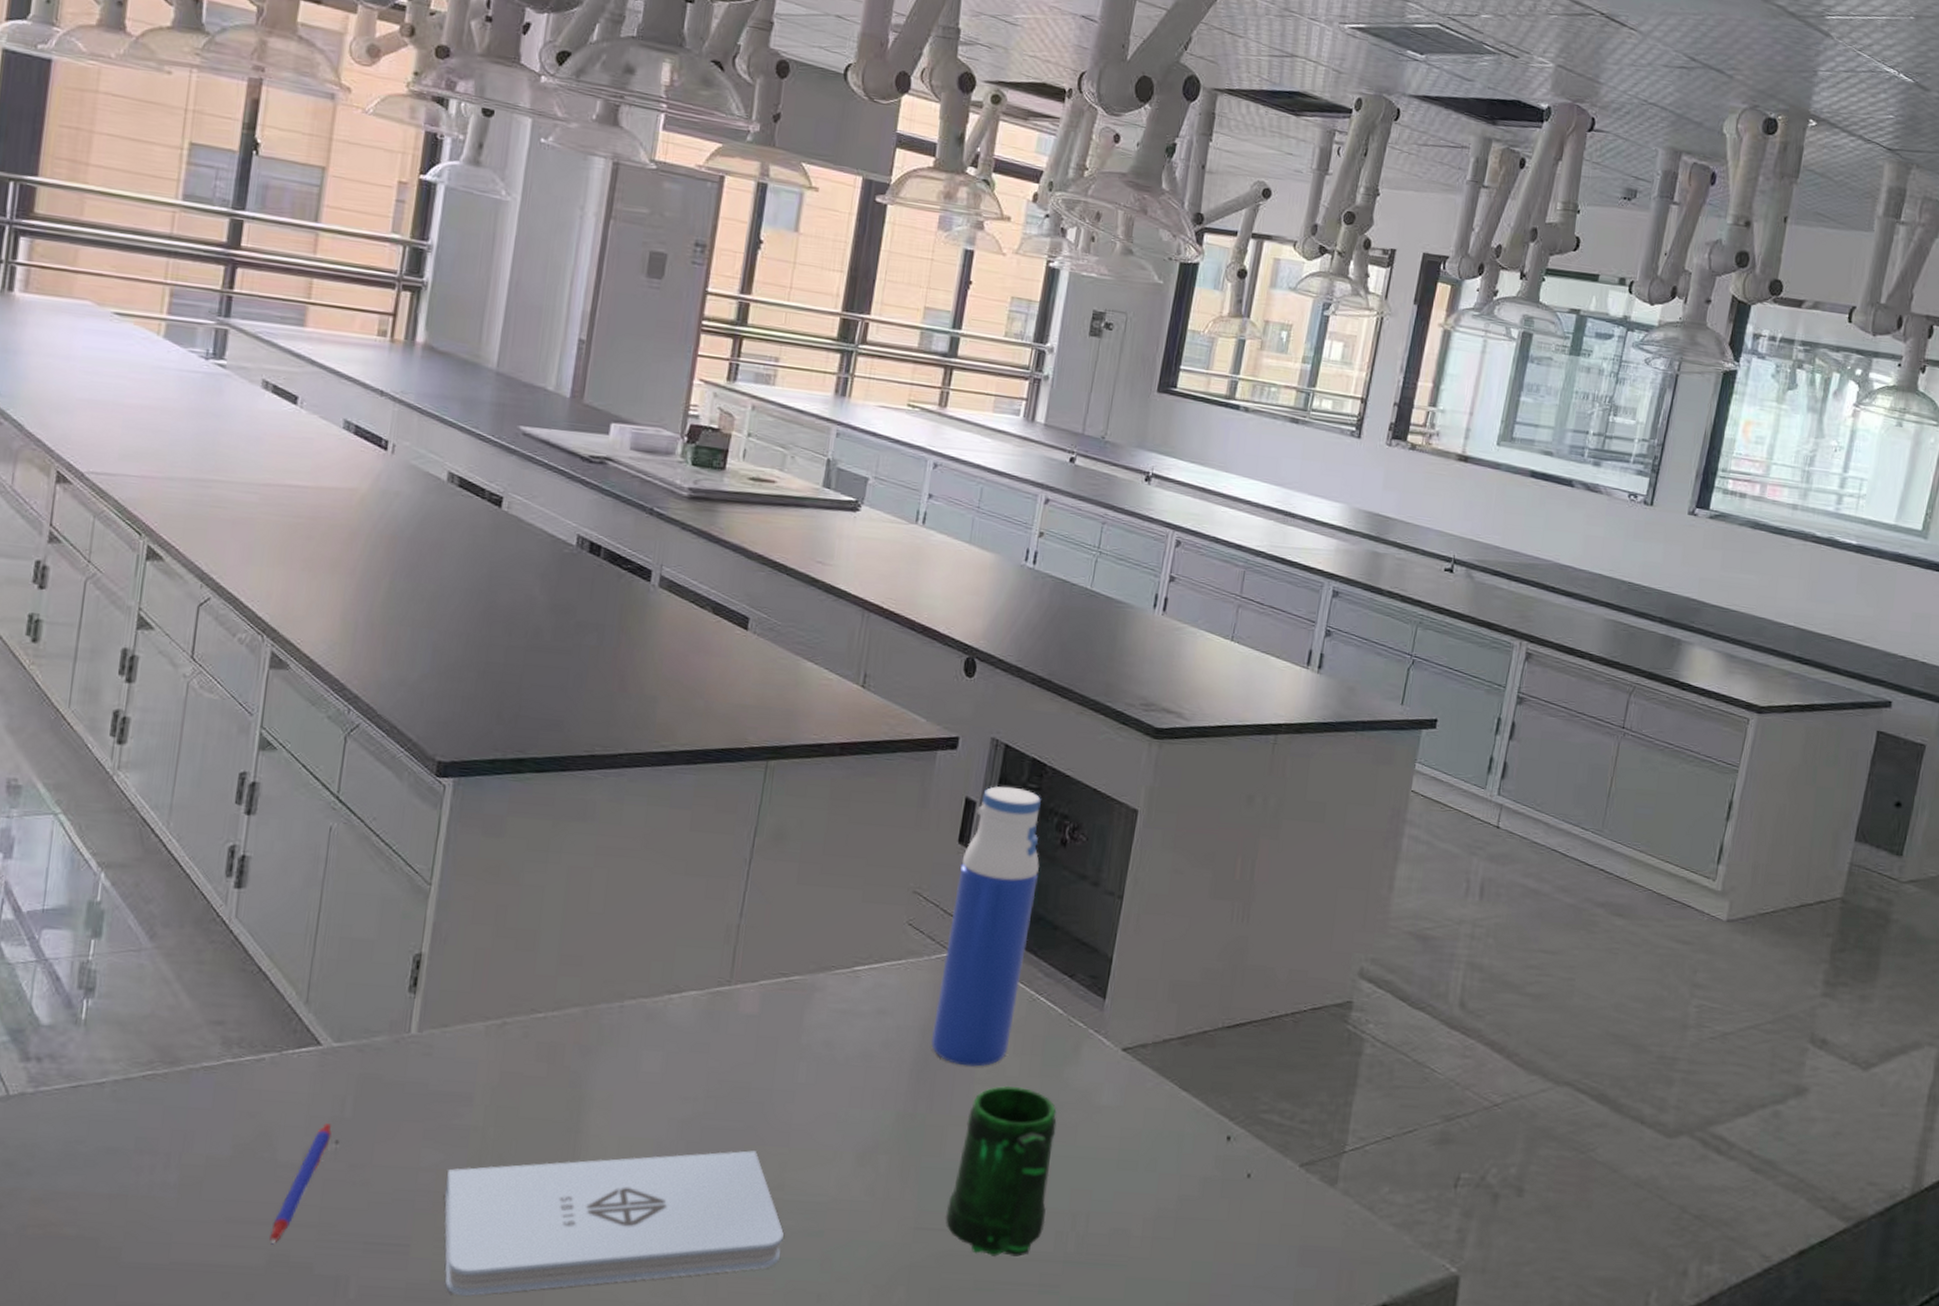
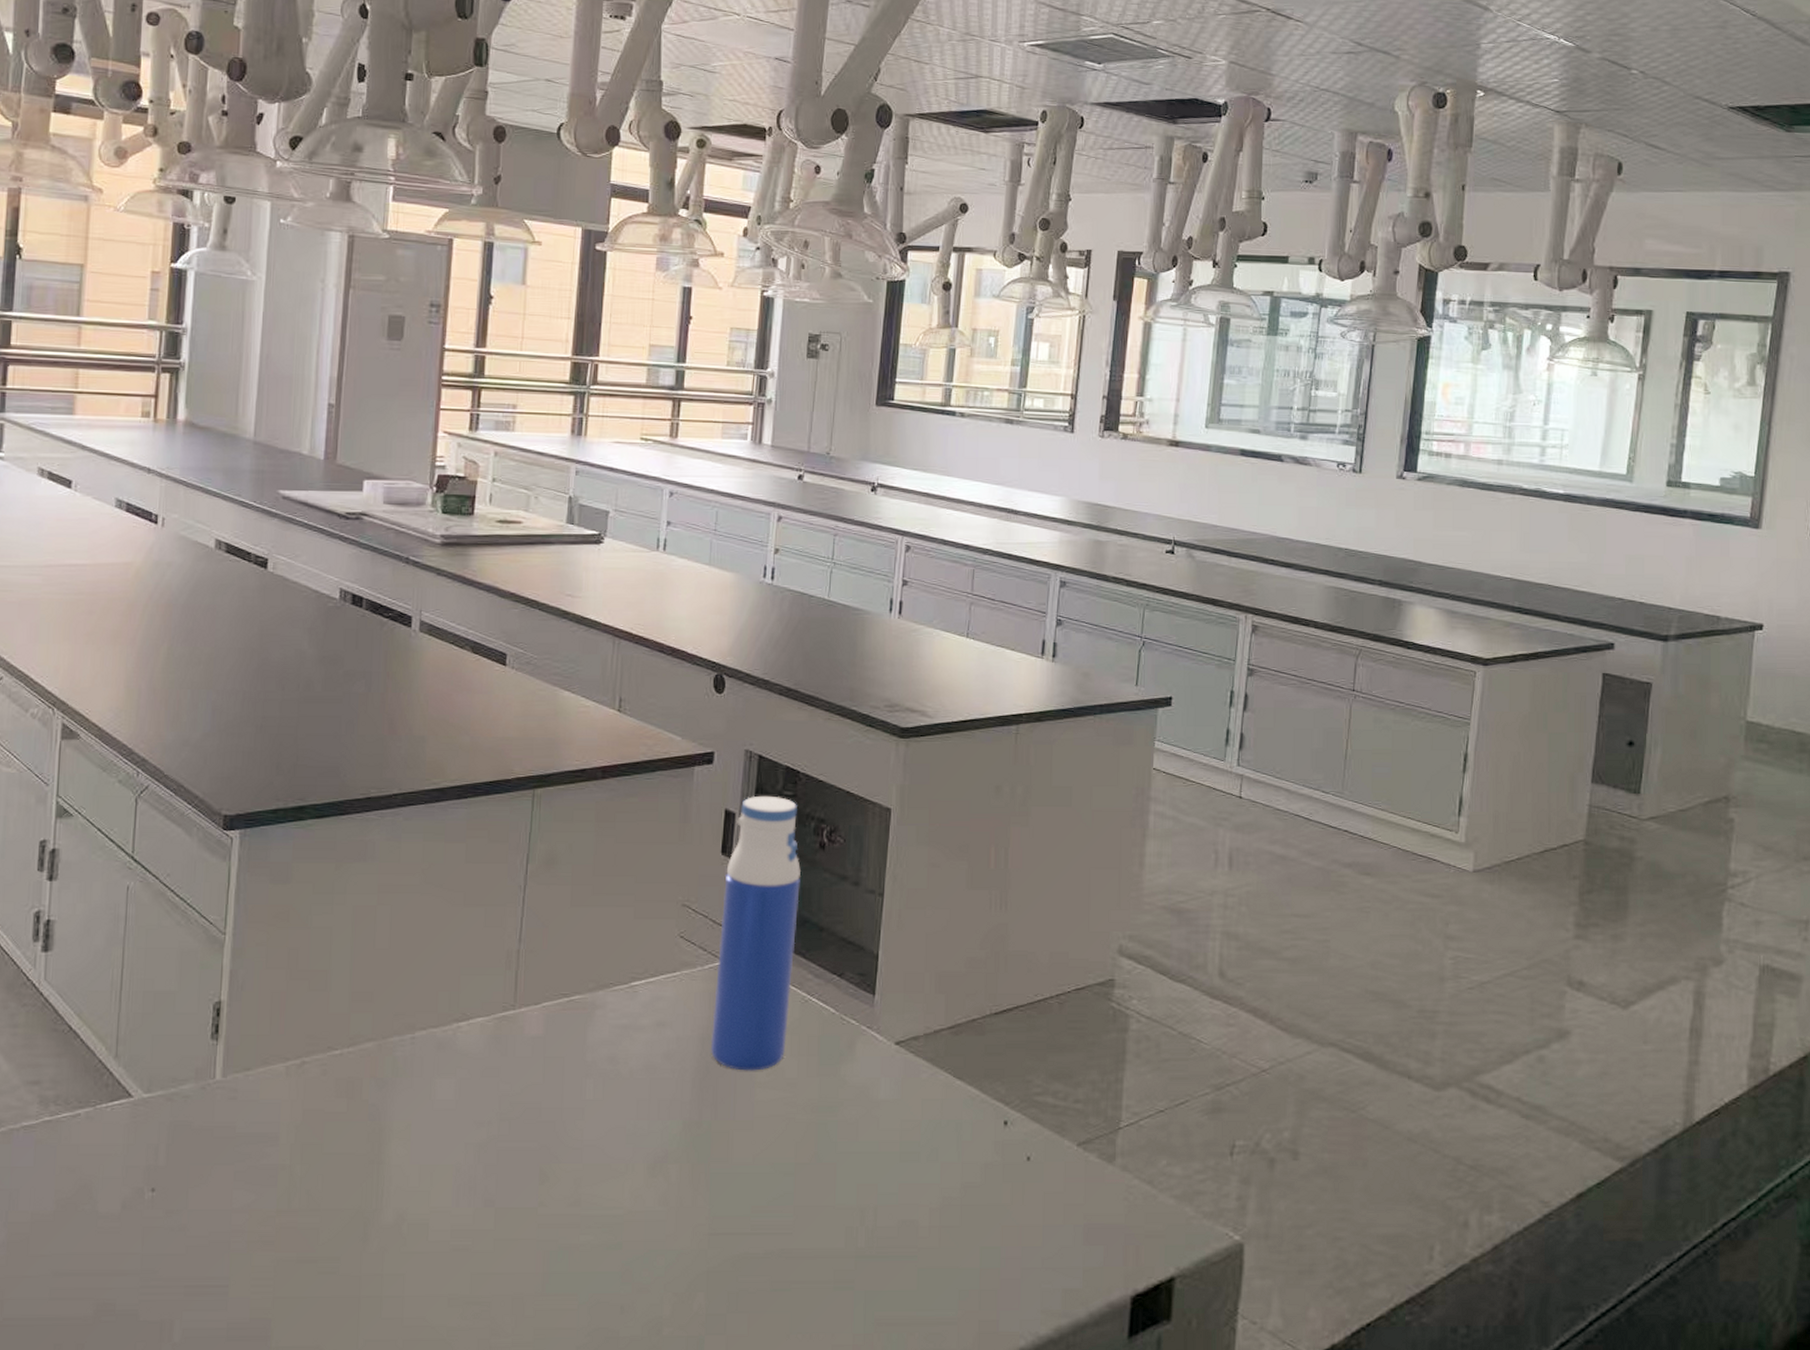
pen: present [270,1123,332,1245] -> none [96,1173,147,1295]
notepad: present [444,1150,784,1297] -> none [257,1169,584,1333]
mug: present [945,1085,1057,1258] -> none [737,1087,838,1258]

